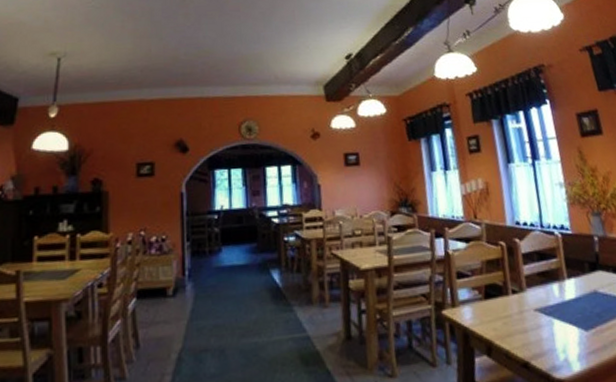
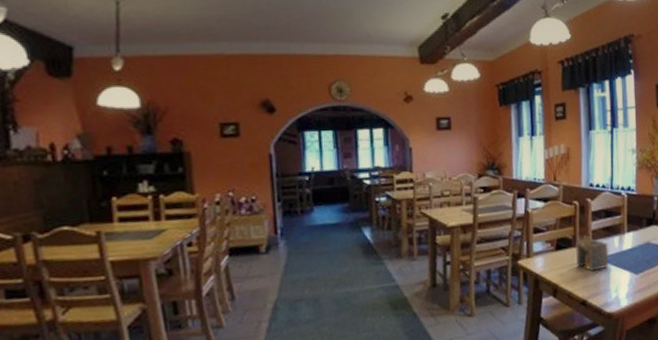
napkin holder: none [506,281,551,326] -> present [575,234,609,272]

